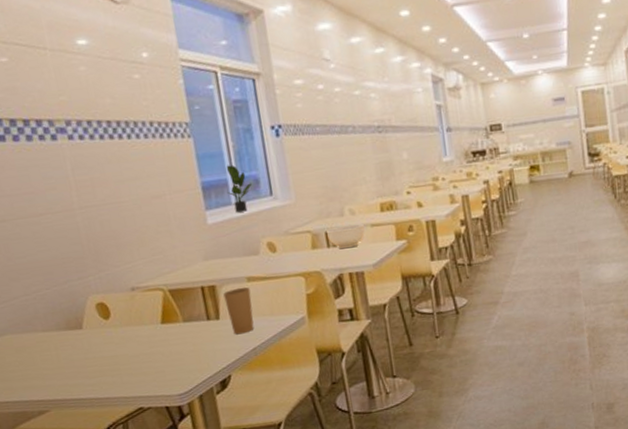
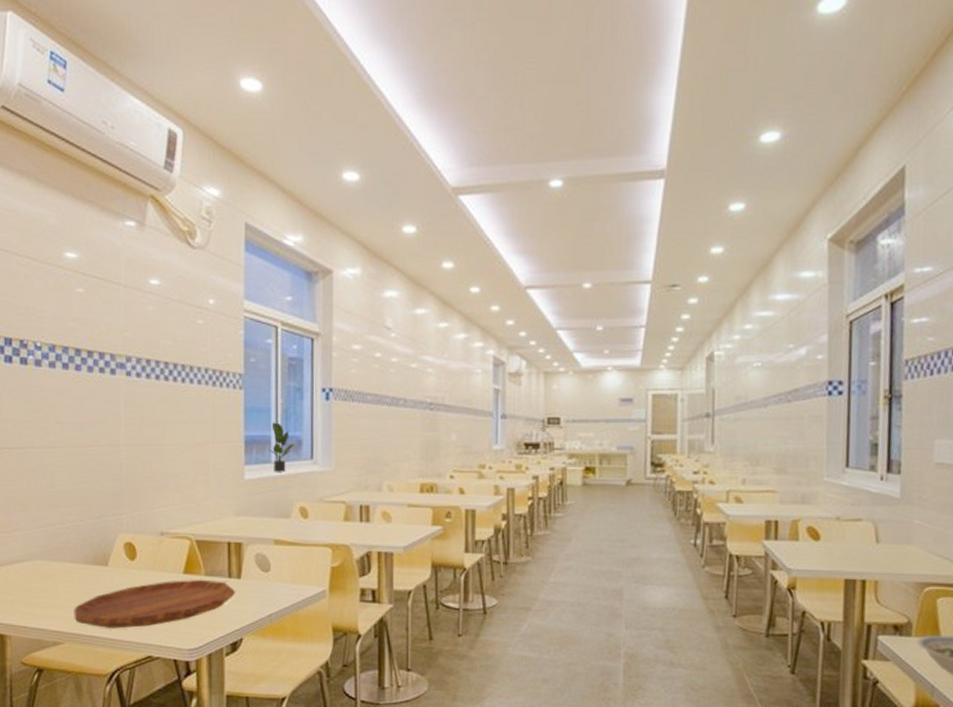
tray: none [54,325,217,389] -> present [73,579,236,629]
cup: present [223,287,254,335] -> none [249,549,276,598]
soup bowl: present [325,223,365,250] -> none [360,501,402,526]

